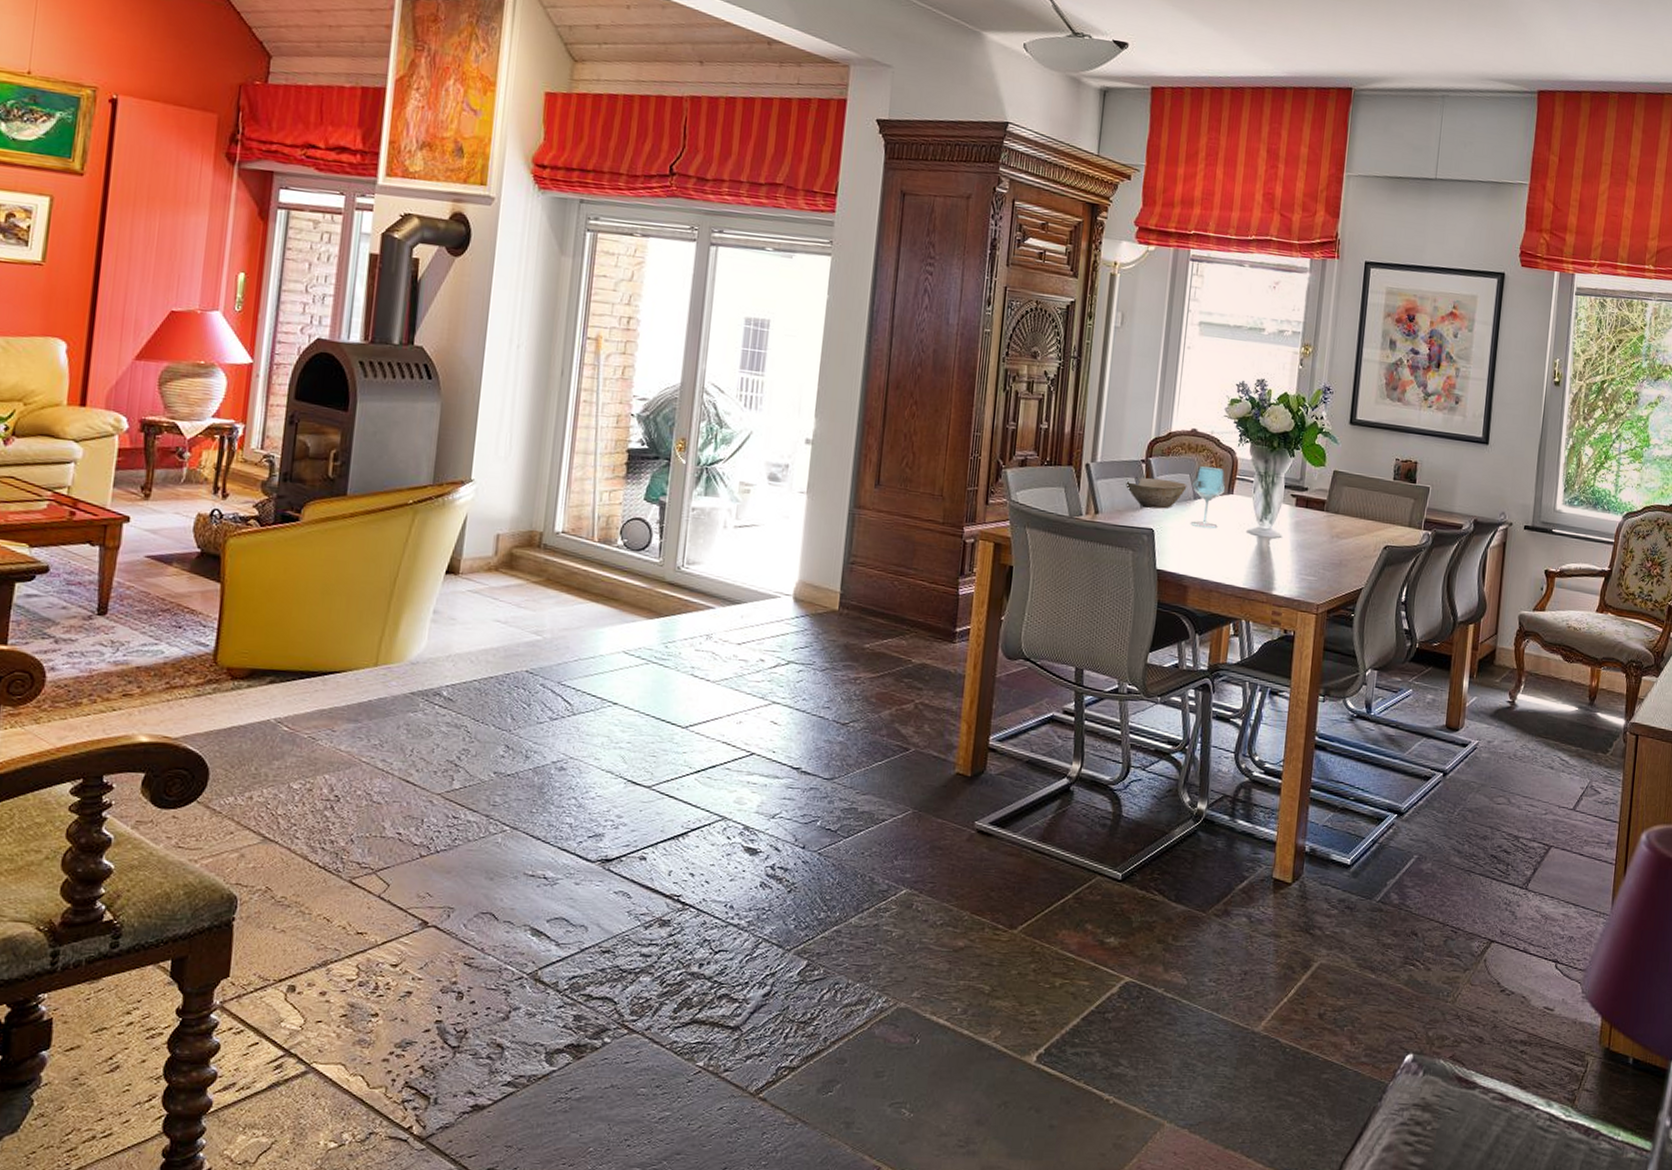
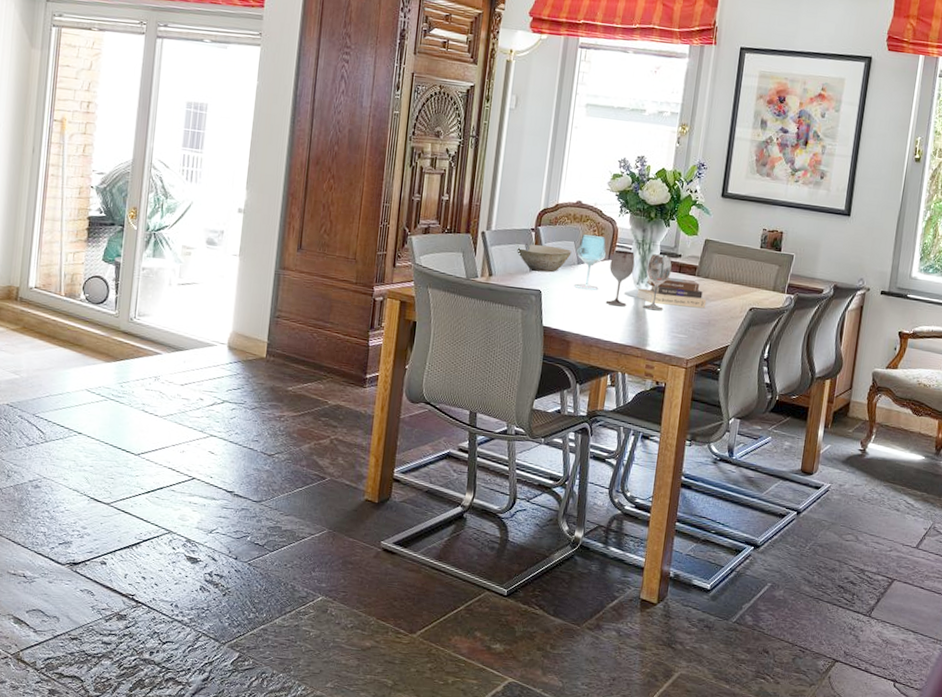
wineglass: none [1226,483,1298,551] -> present [605,249,672,311]
books: none [1260,512,1337,548] -> present [636,277,707,309]

